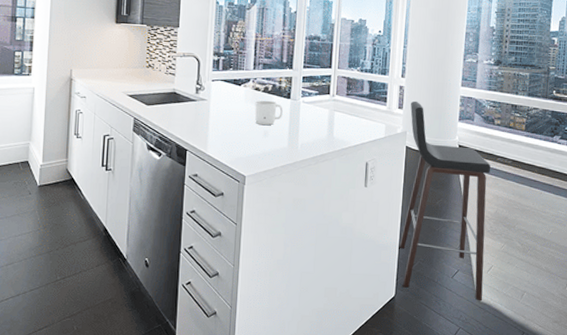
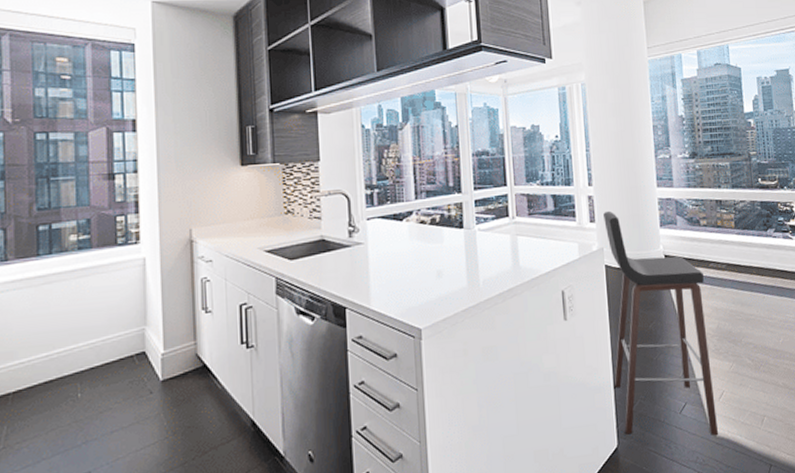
mug: present [254,100,284,126] -> none [422,233,458,265]

